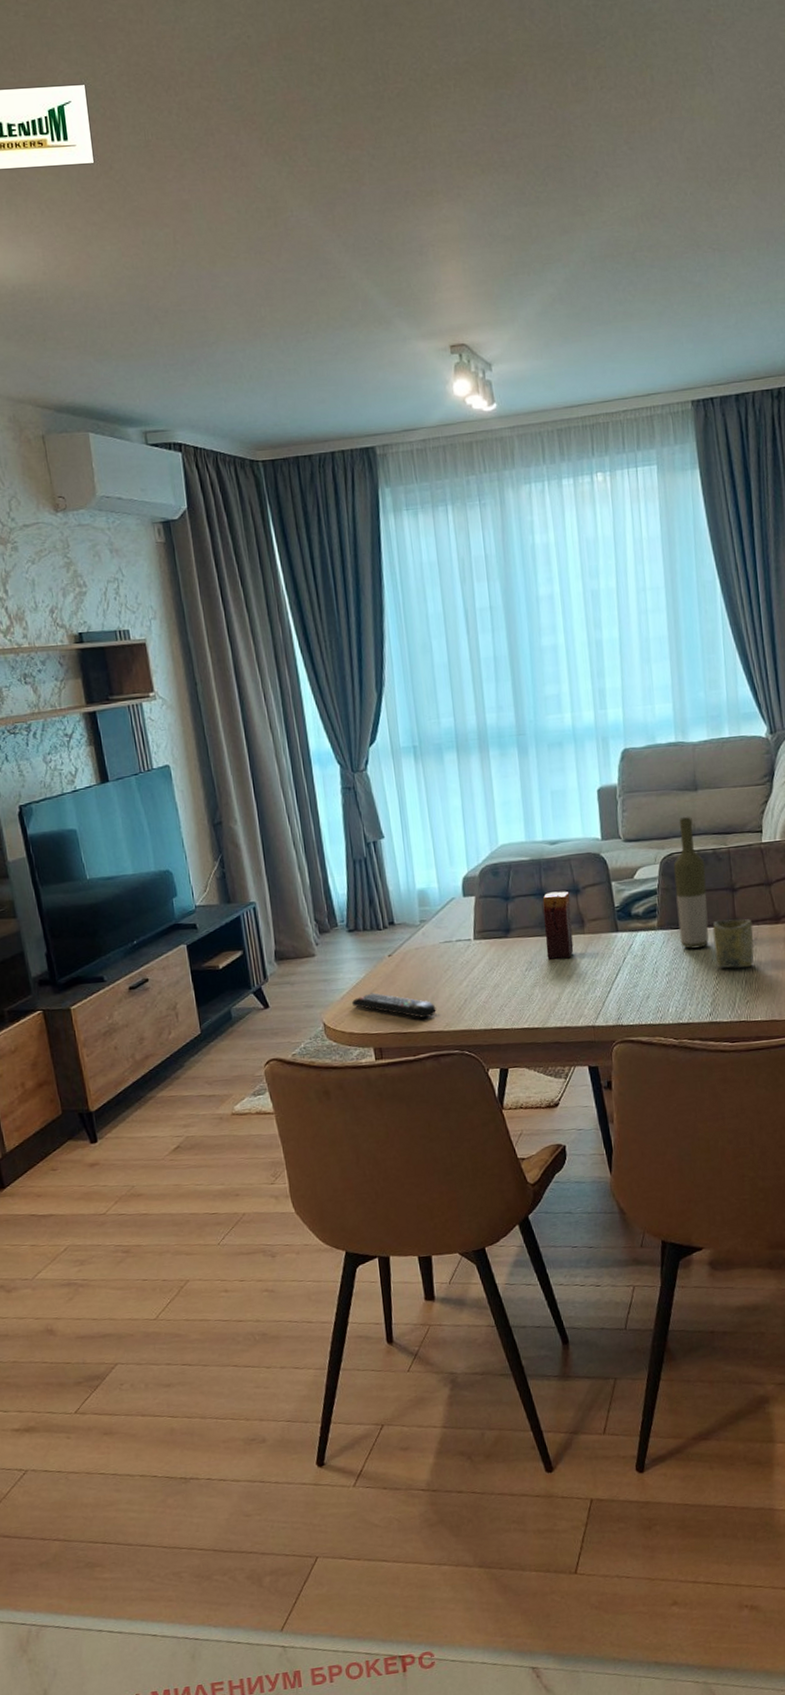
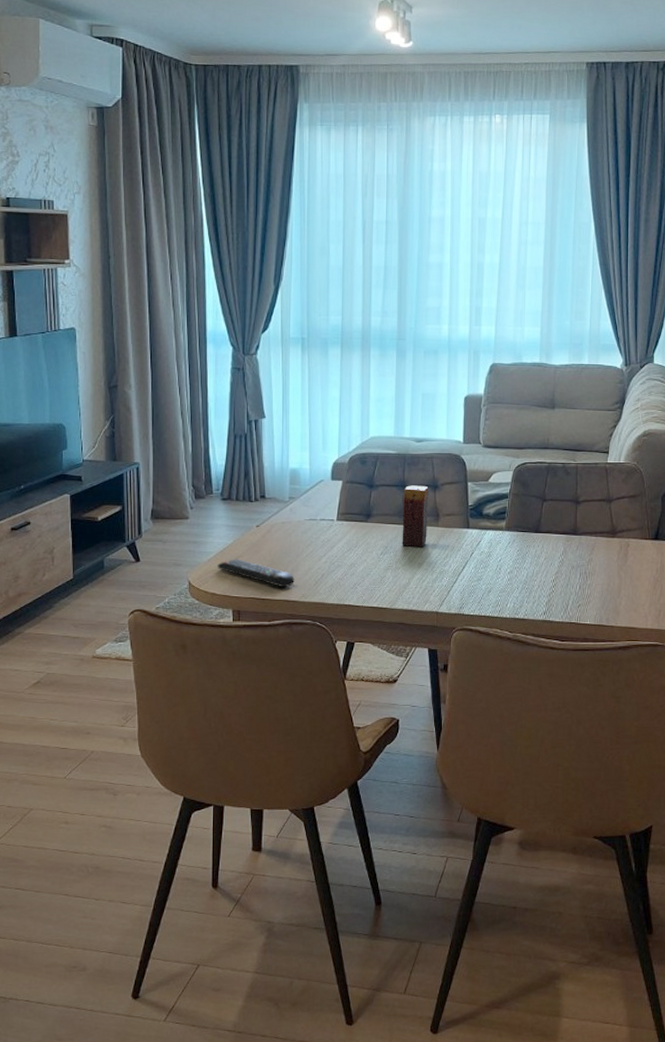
bottle: present [673,816,709,949] -> none [524,430,554,552]
cup: present [712,919,754,968] -> none [554,528,591,575]

